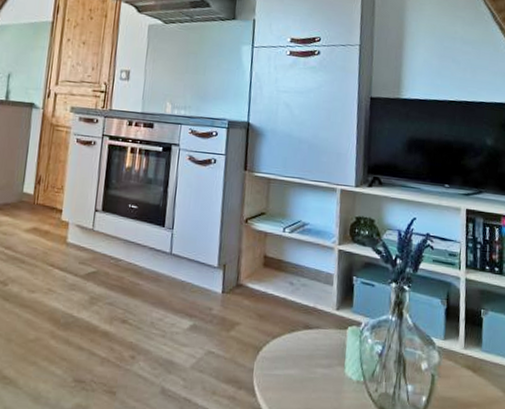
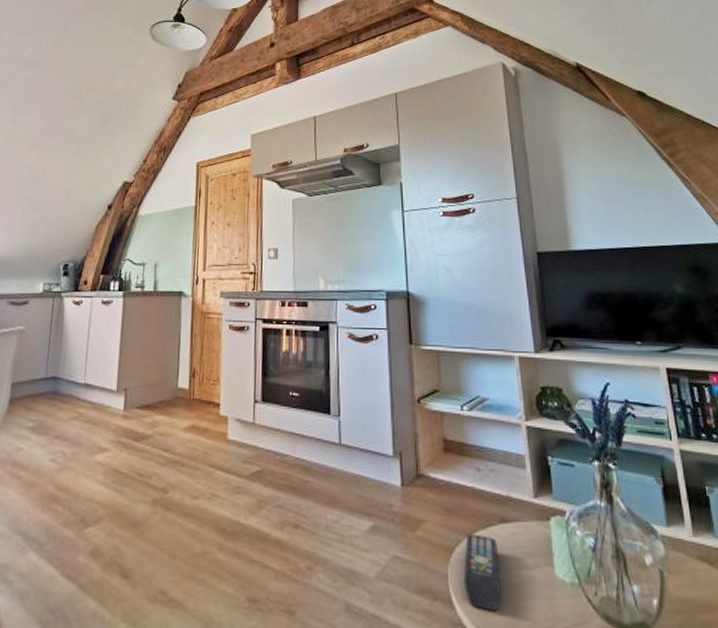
remote control: none [266,336,300,400] -> present [463,533,500,611]

